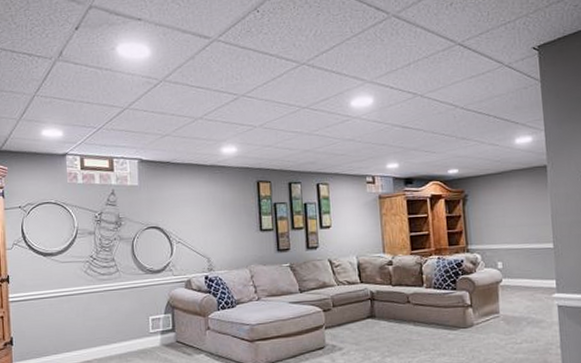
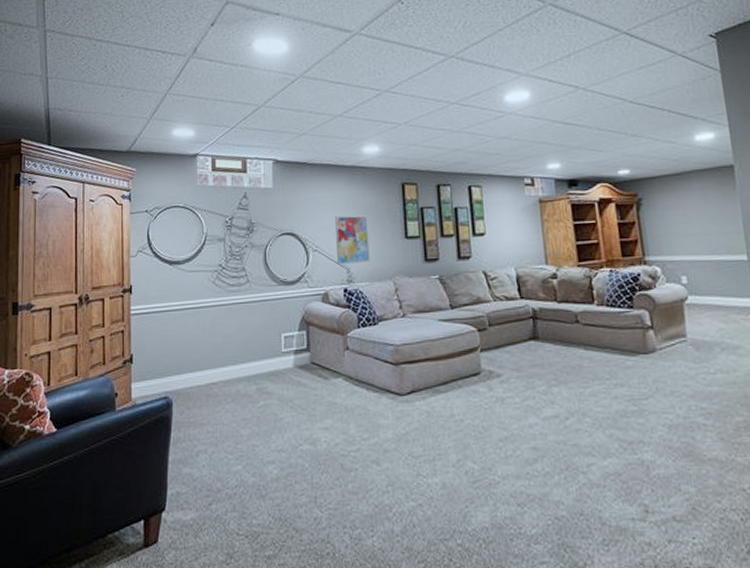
wall art: none [197,210,229,254] -> present [335,215,370,264]

